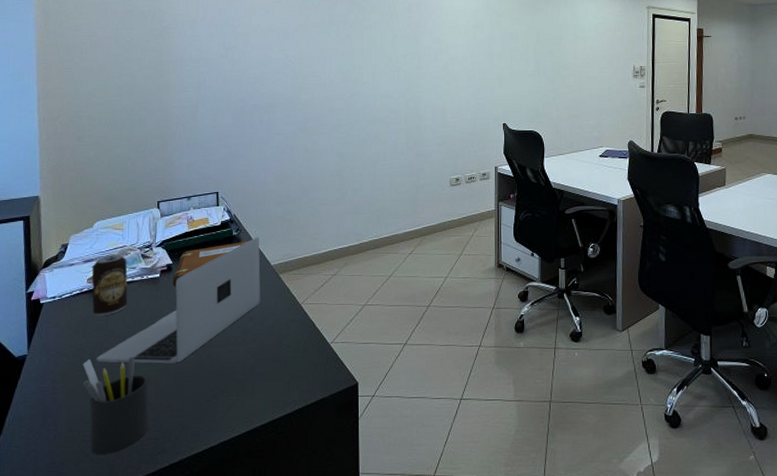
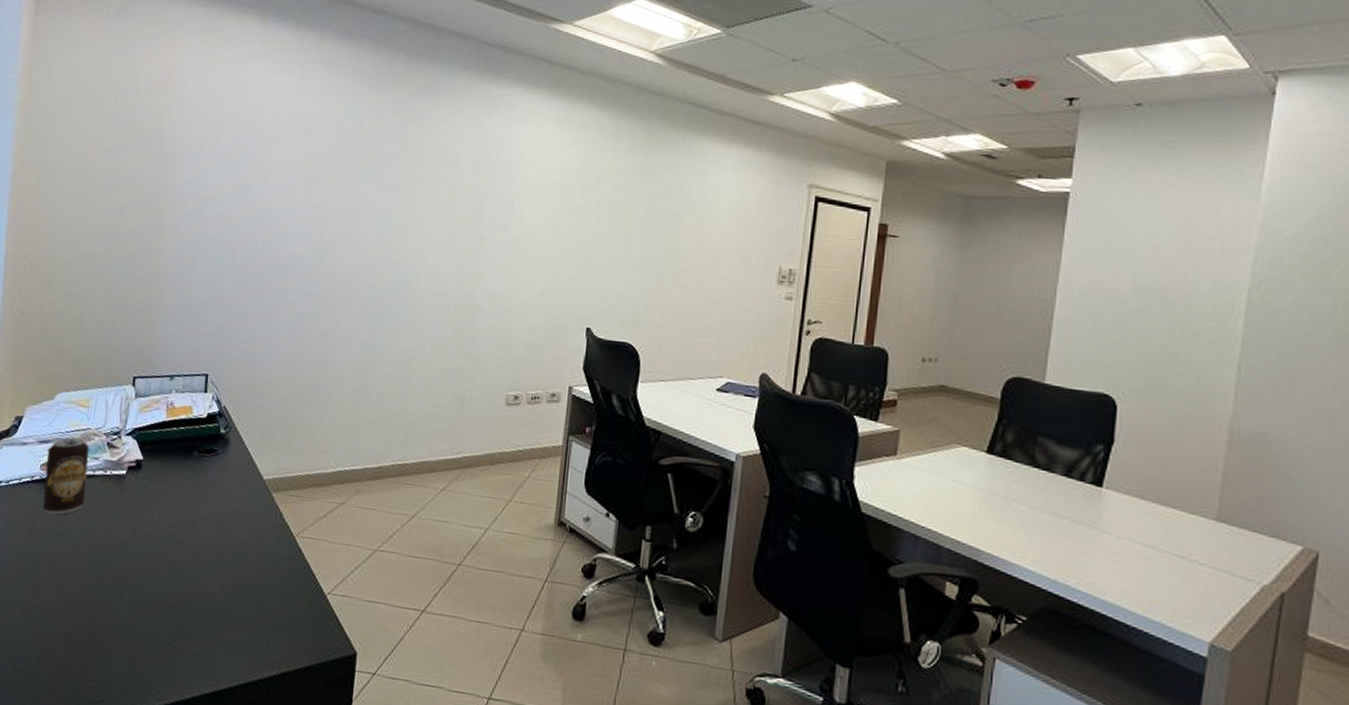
pen holder: present [82,356,149,454] -> none [22,566,98,691]
laptop: present [96,237,261,364] -> none [40,439,253,589]
notebook: present [172,241,249,287] -> none [140,443,239,491]

